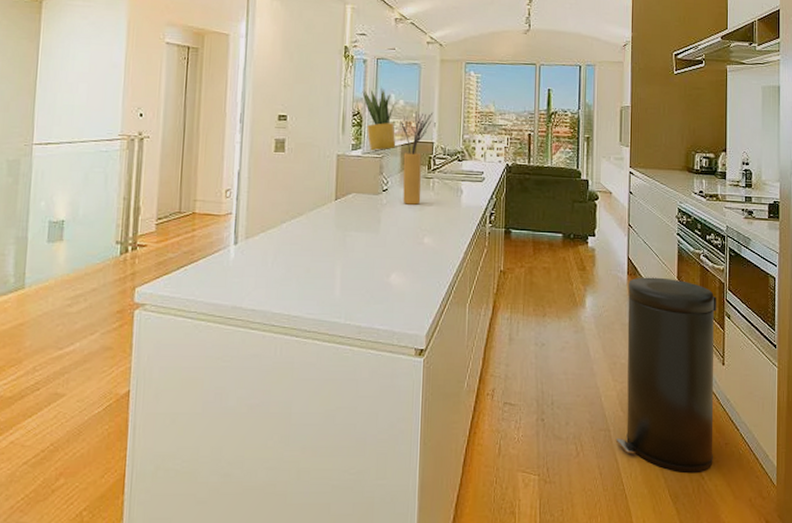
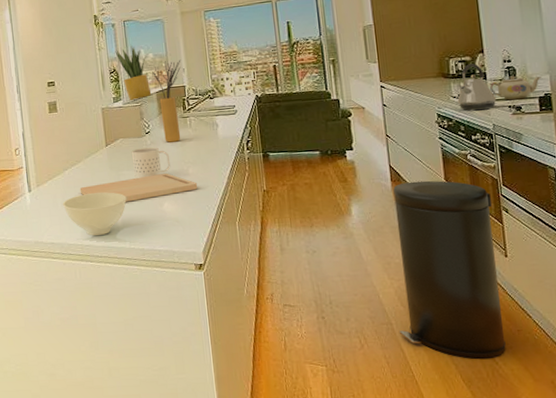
bowl: none [273,254,350,306] -> present [63,192,127,236]
cutting board: none [296,239,432,269] -> present [80,173,198,202]
mug: none [362,207,406,242] -> present [131,147,171,179]
kettle: none [698,161,733,210] -> present [457,63,497,111]
teapot: none [728,179,773,204] -> present [490,75,541,101]

